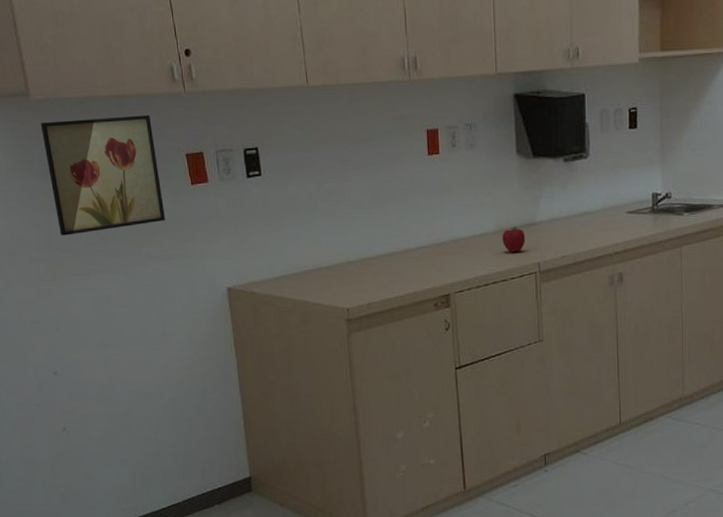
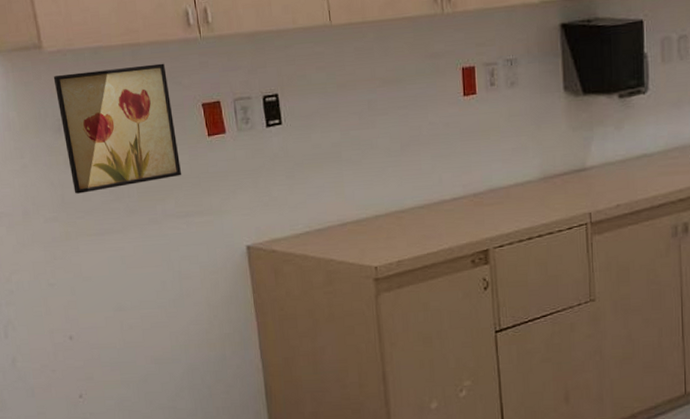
fruit: present [502,227,526,253] -> none [547,173,575,202]

